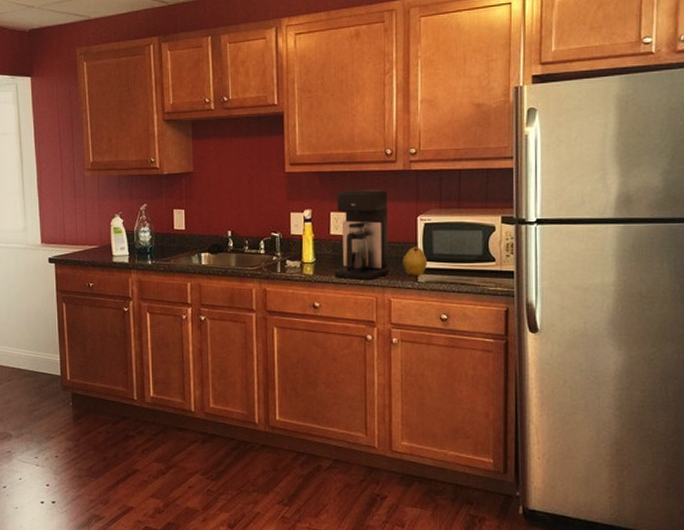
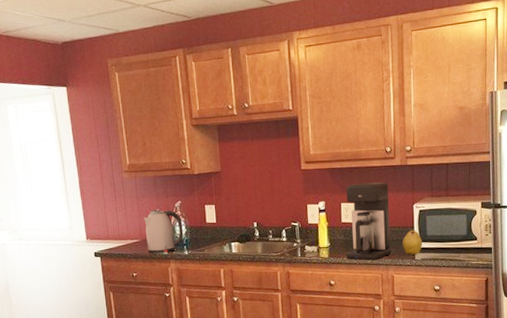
kettle: none [105,212,148,263] -> present [144,209,184,255]

